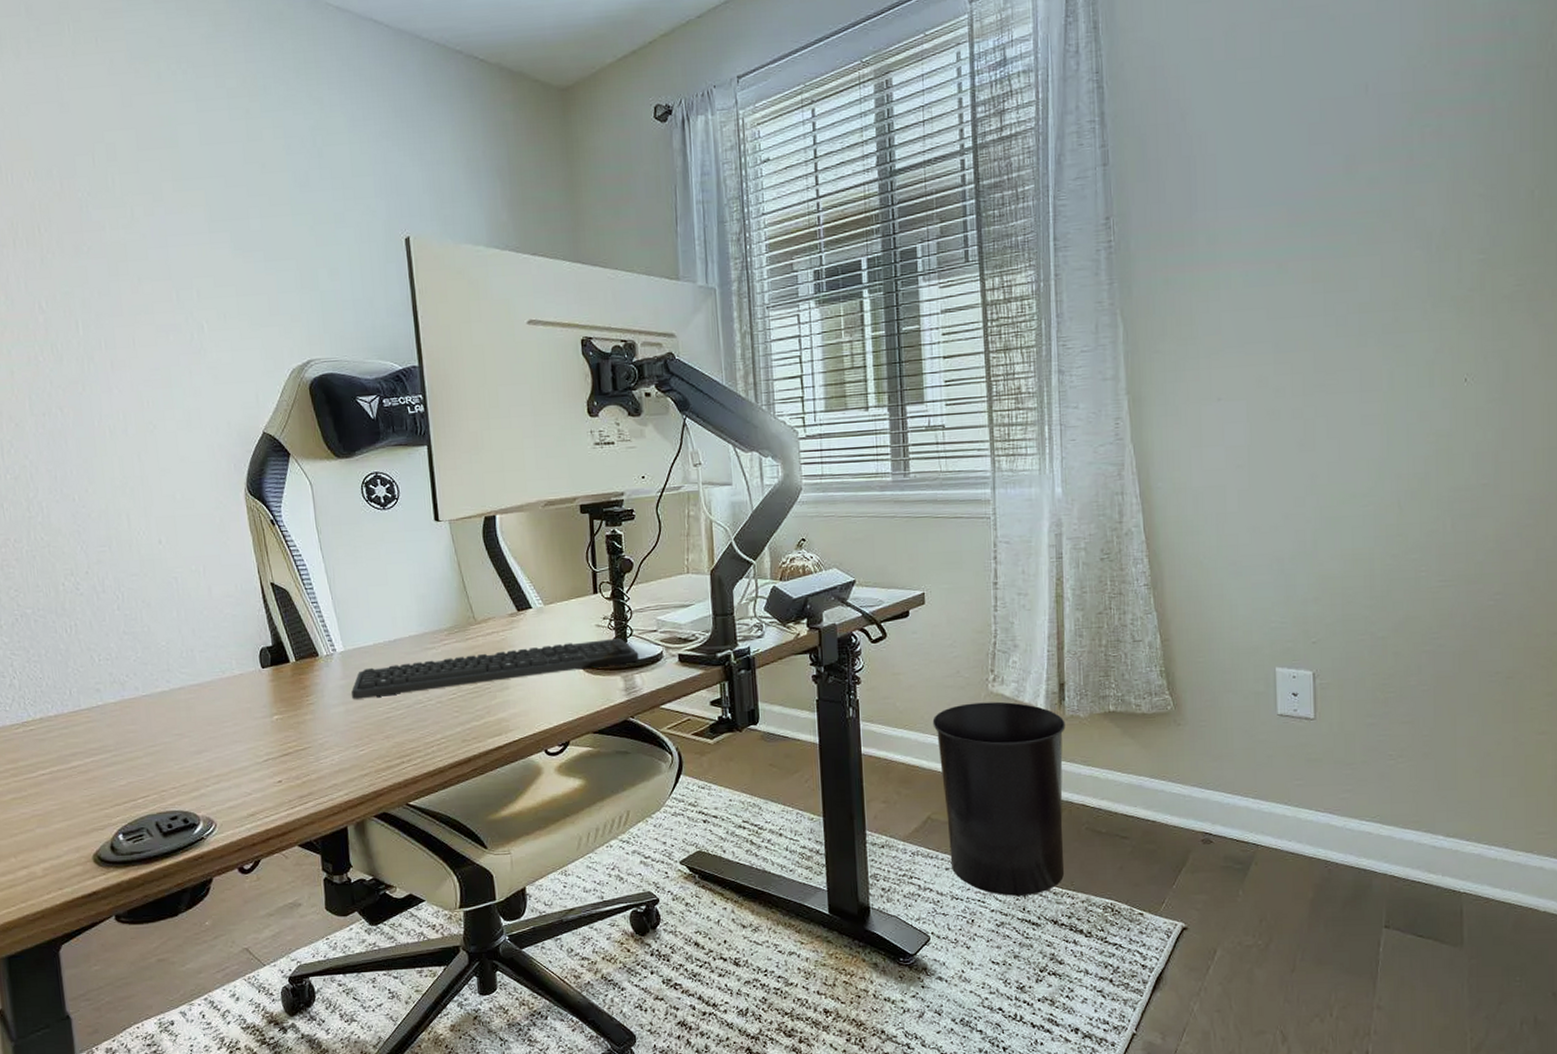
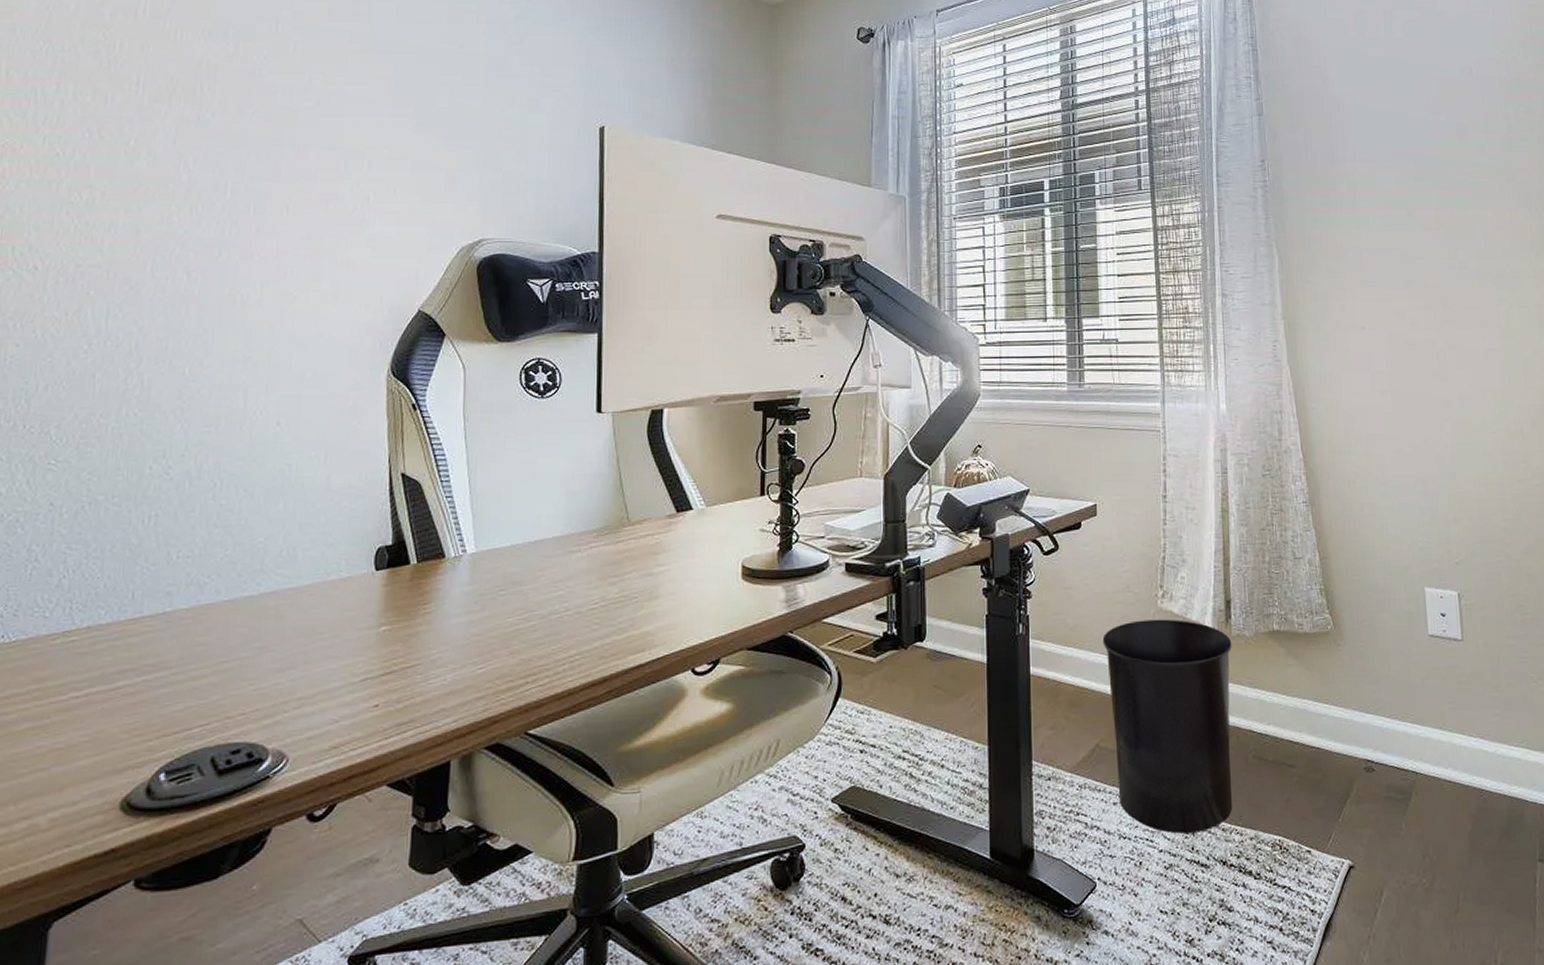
computer keyboard: present [351,638,639,699] -> none [478,544,803,608]

